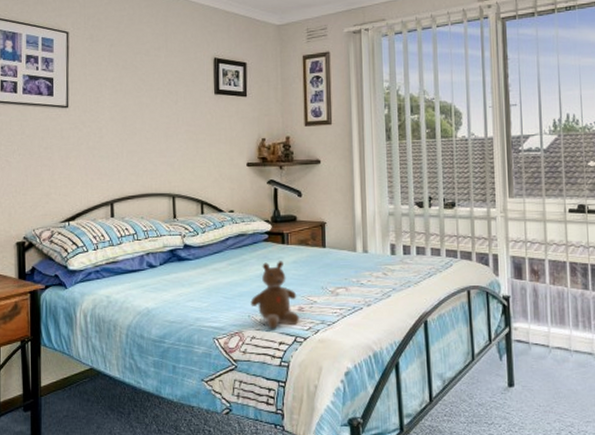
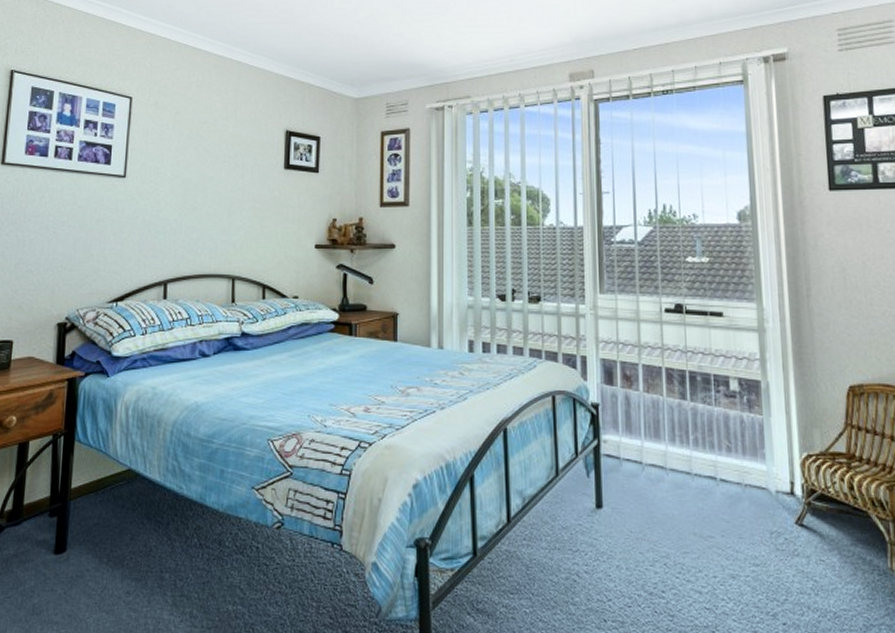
stuffed bear: present [250,261,299,329] -> none [311,354,364,432]

